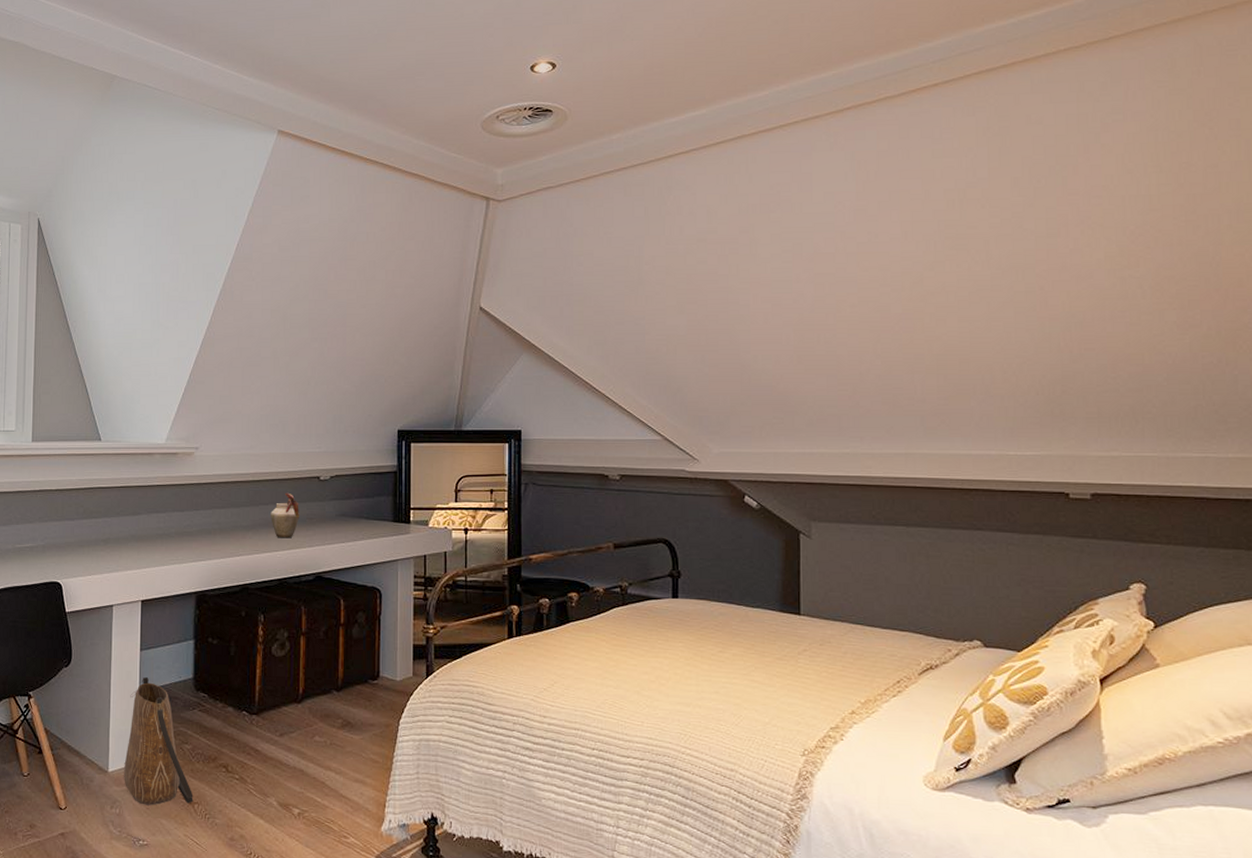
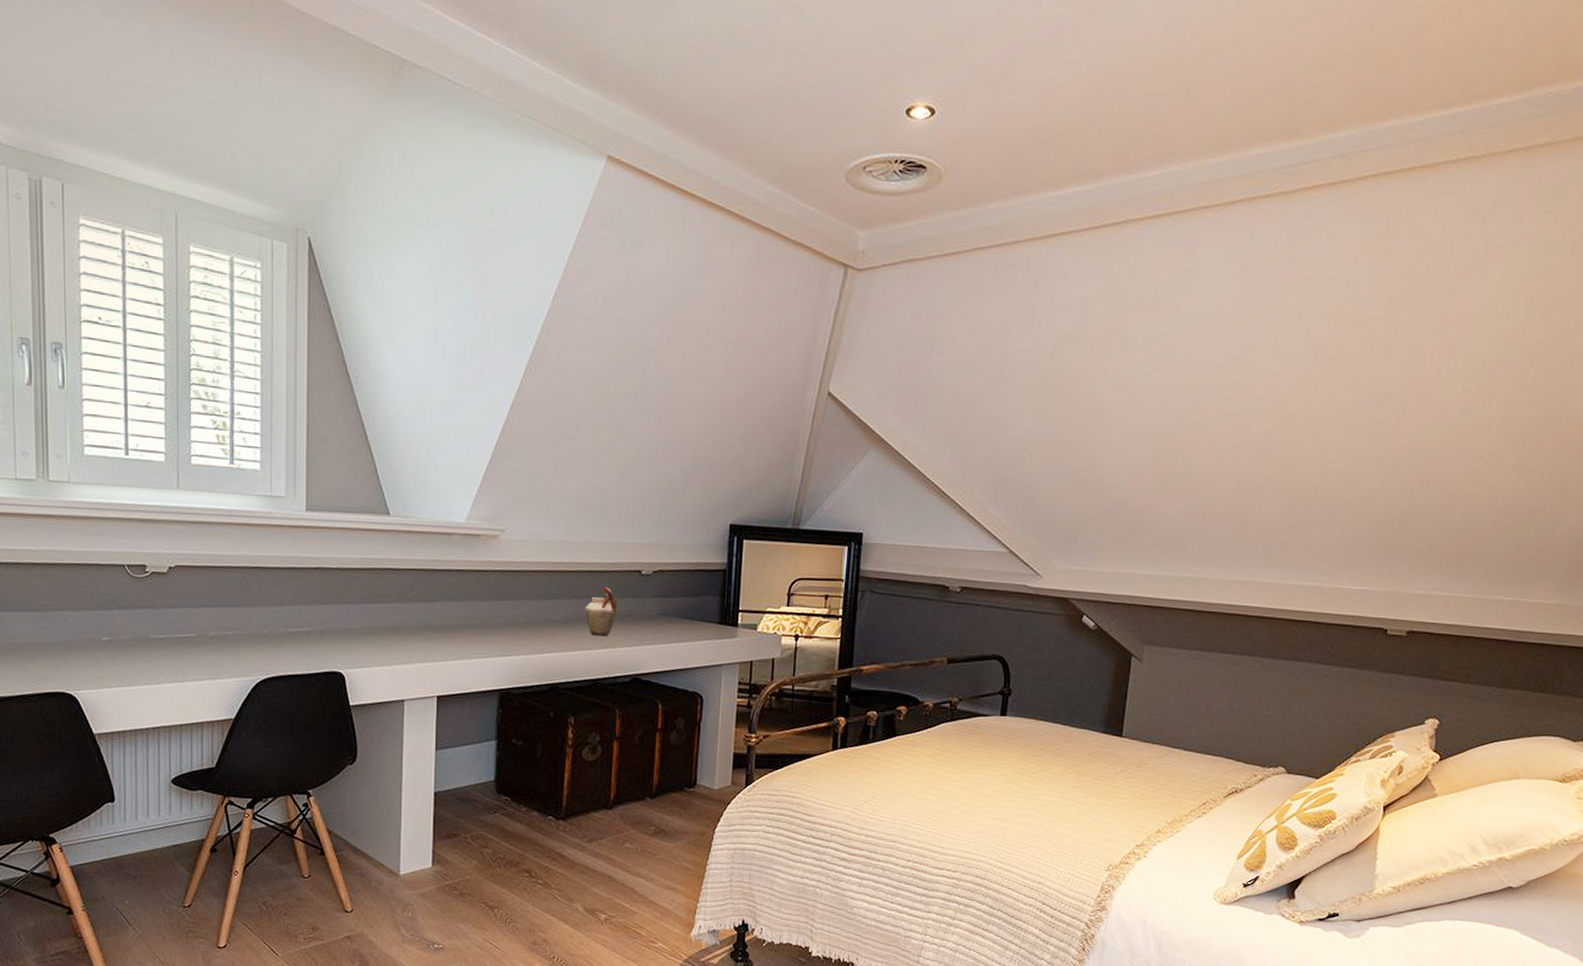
tote bag: present [124,676,194,806] -> none [417,777,494,910]

